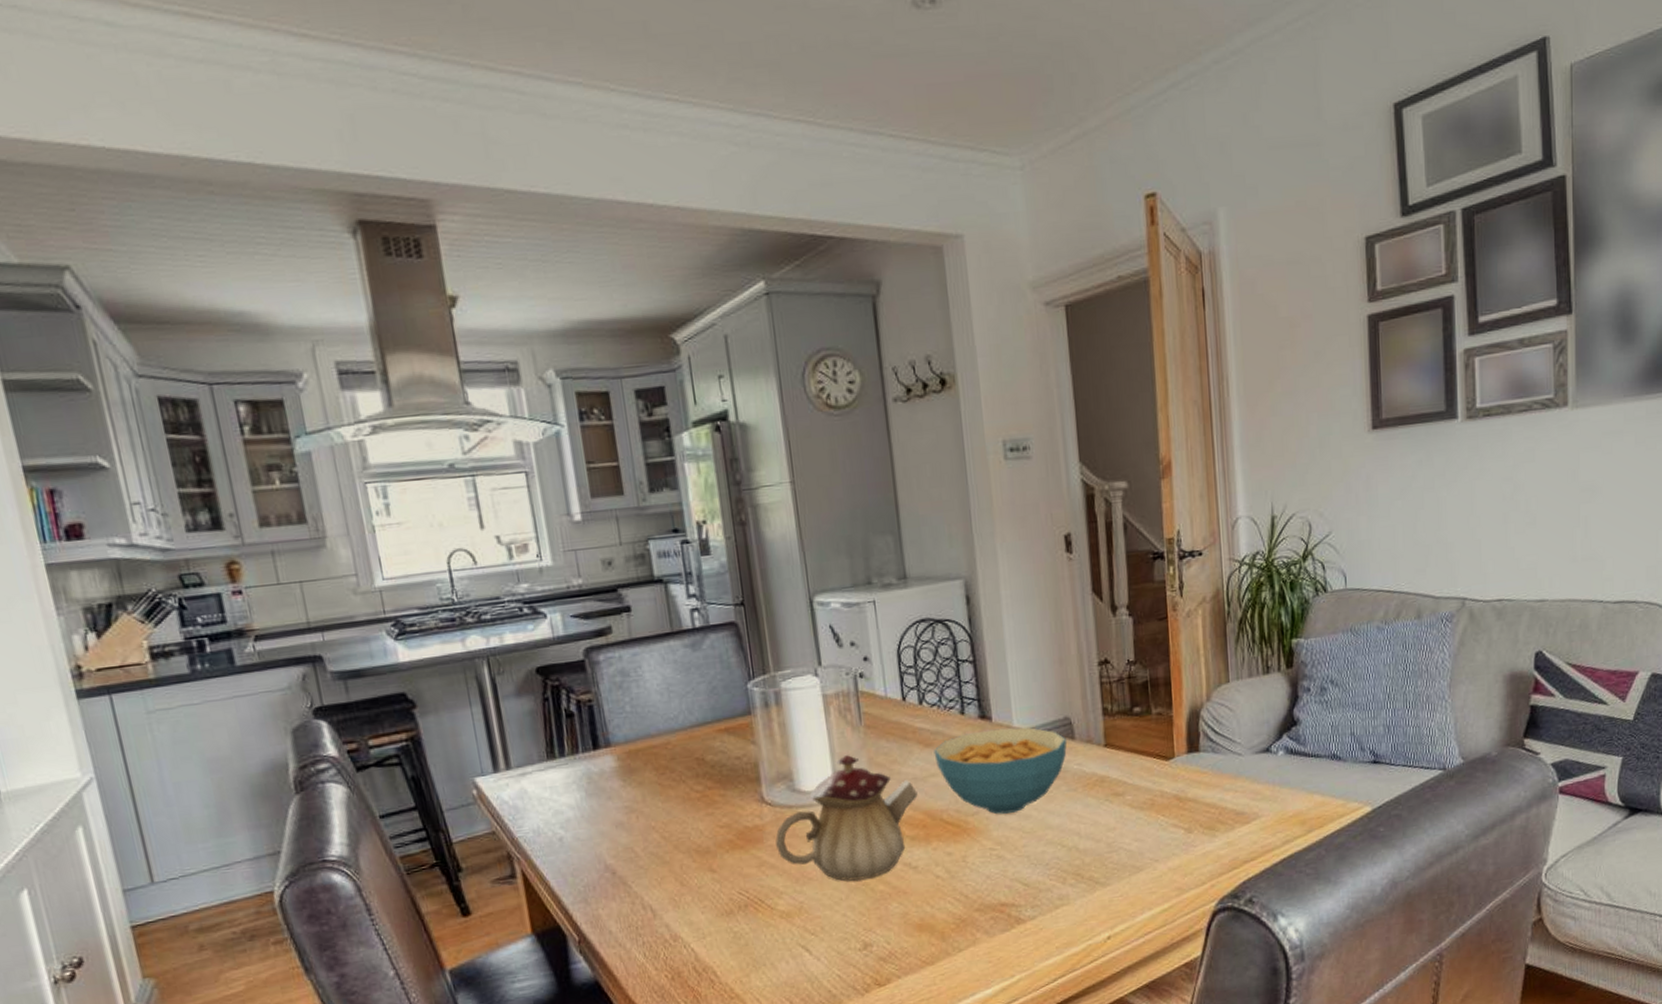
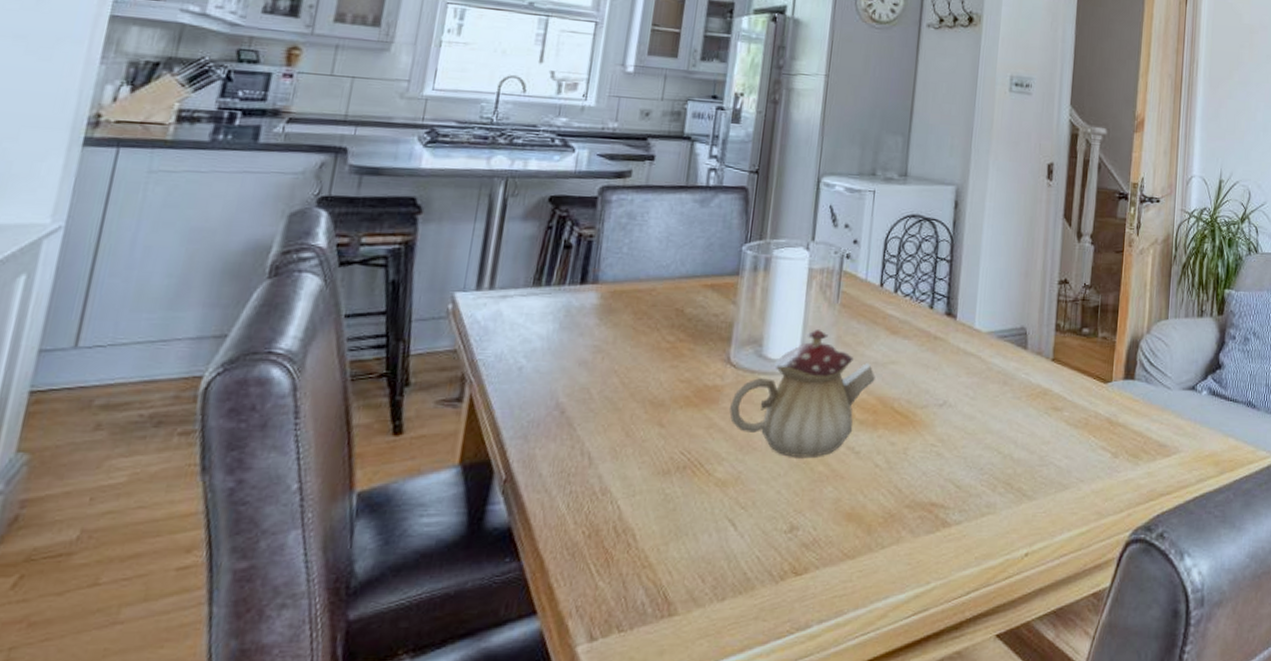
cereal bowl: present [933,727,1067,814] -> none [898,327,1020,412]

